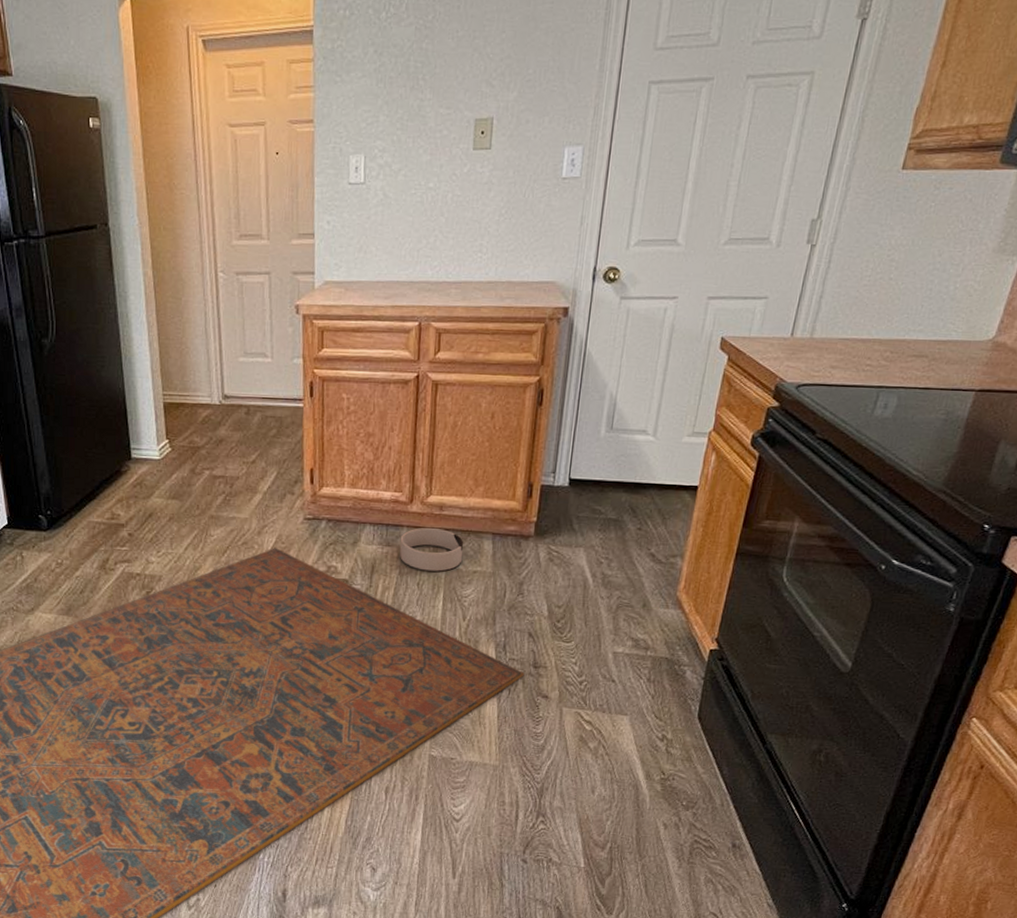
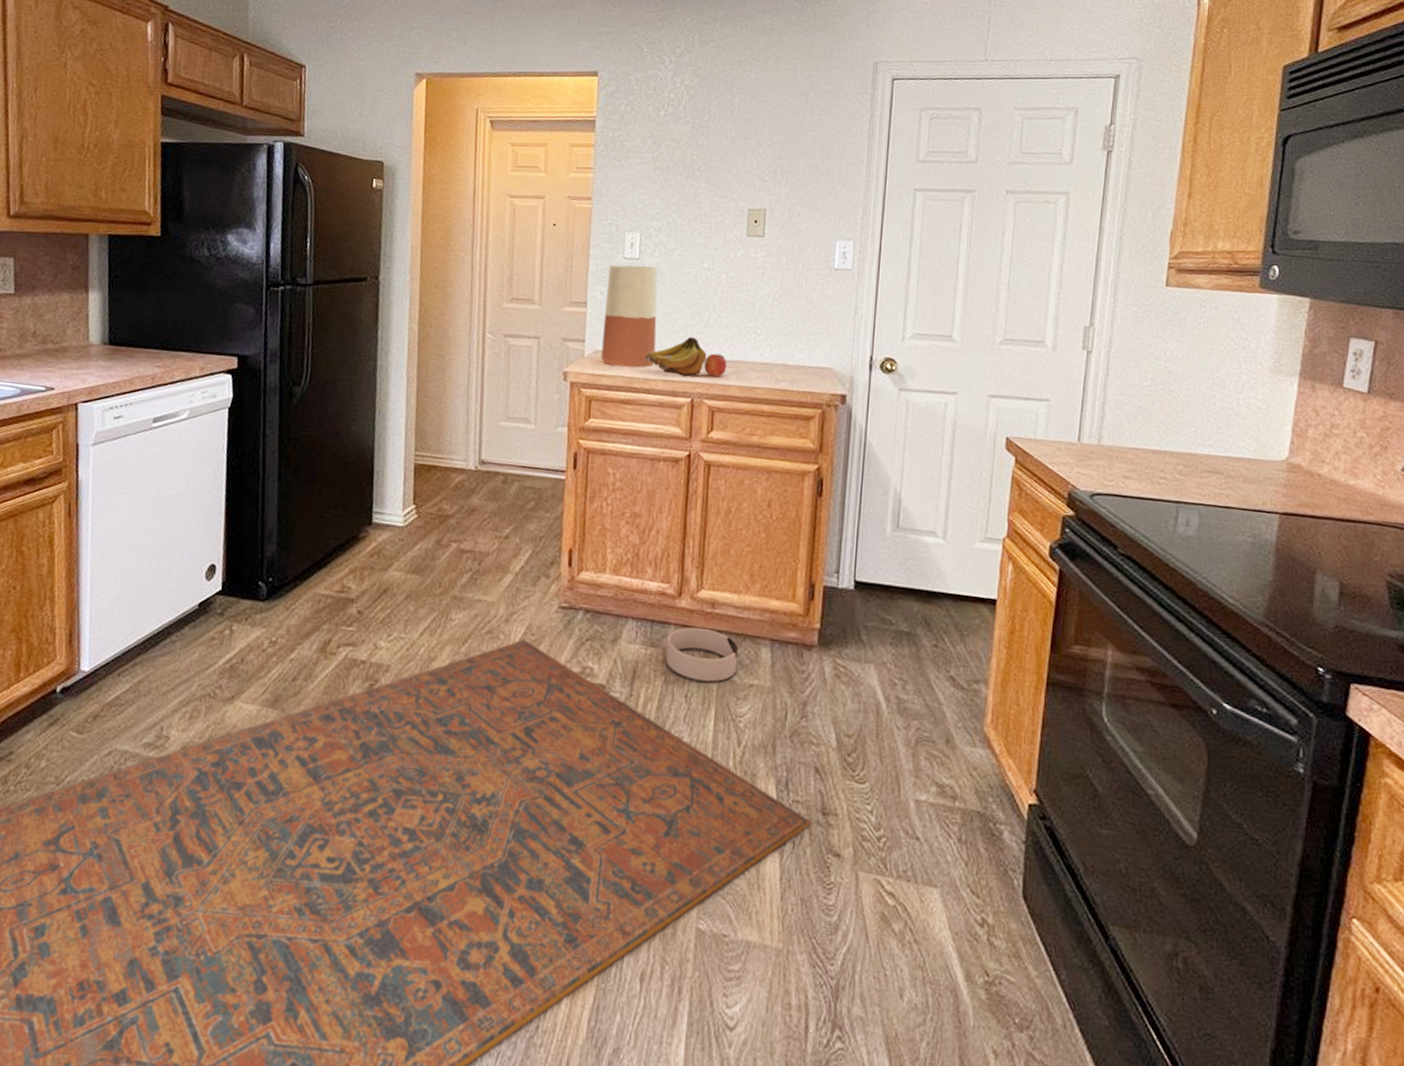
vase: none [330,190,384,297] -> present [600,264,658,368]
fruit: none [372,261,434,302] -> present [644,337,707,378]
fruit: none [431,276,453,299] -> present [704,353,727,377]

